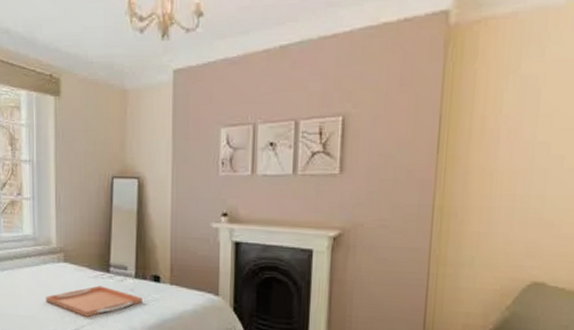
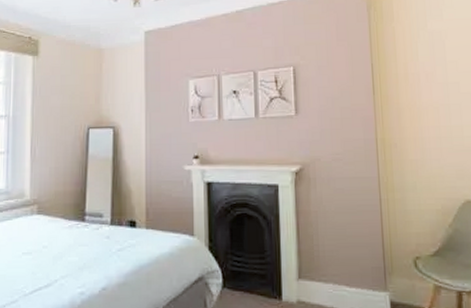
serving tray: present [46,285,143,317] -> none [17,236,119,270]

